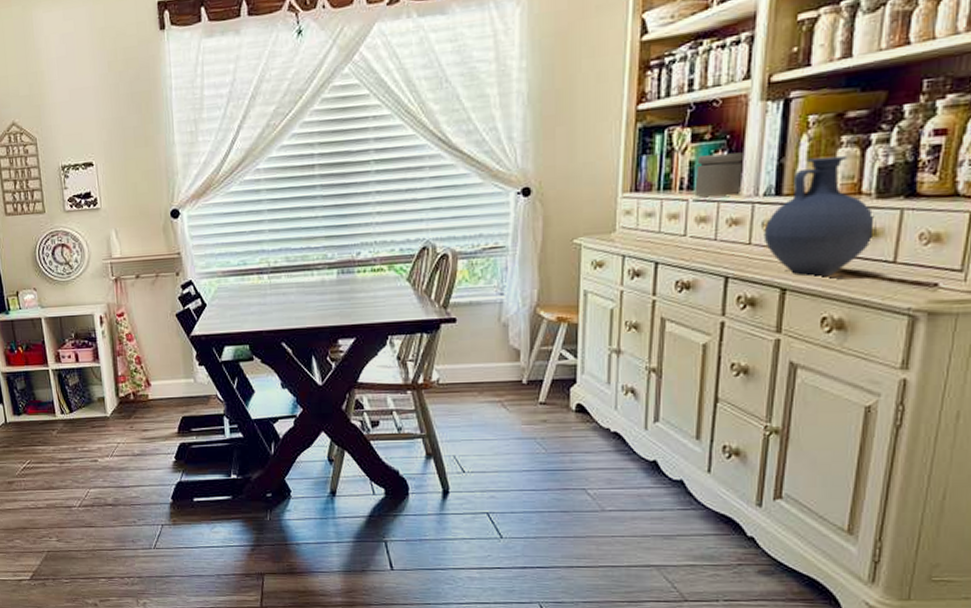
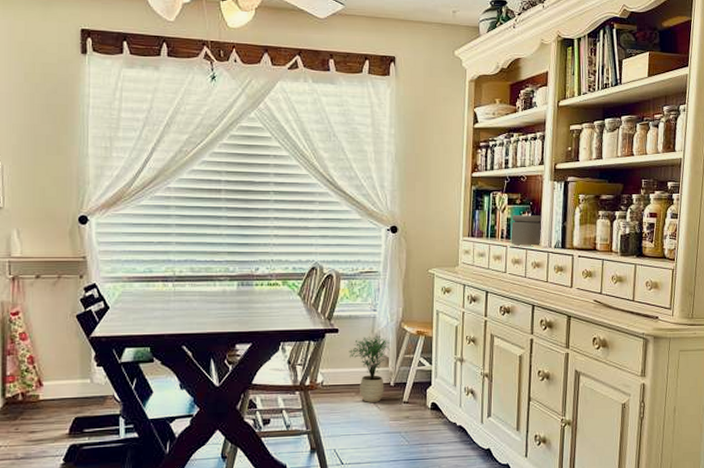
potted plant: none [469,325,522,403] -> present [348,336,390,402]
ceramic jug: present [764,156,876,277] -> none [555,224,622,308]

